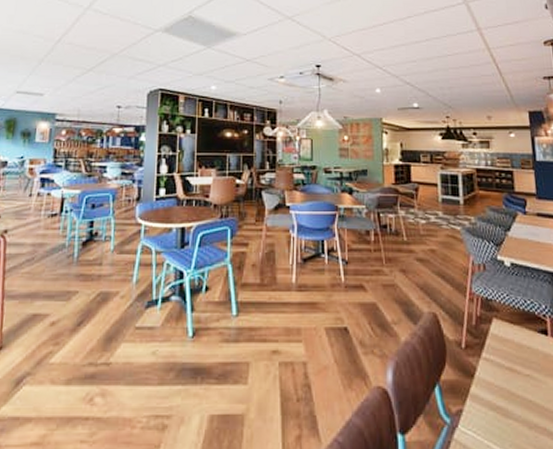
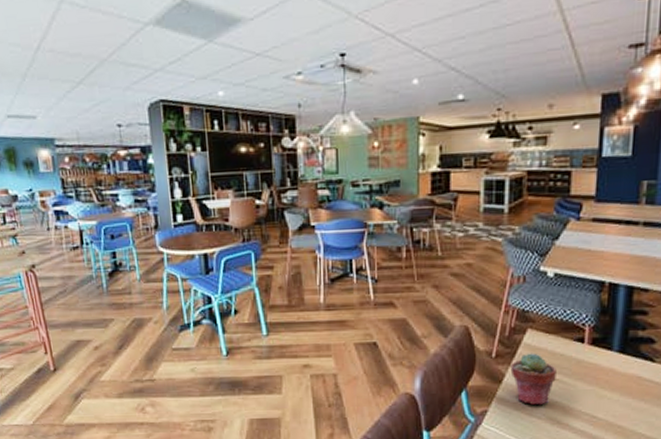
potted succulent: none [480,344,527,405] -> present [510,353,556,406]

